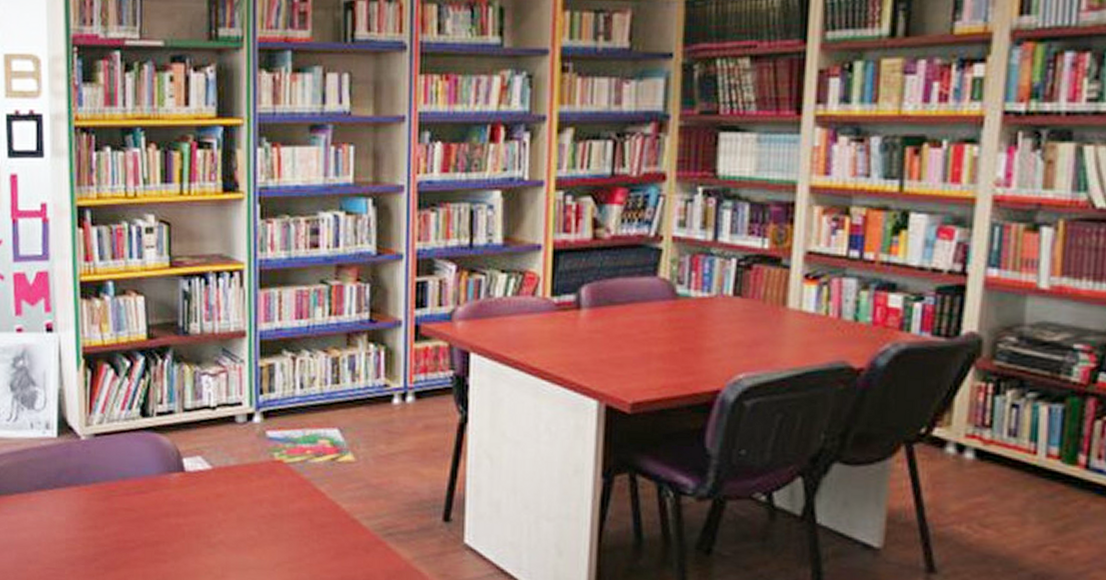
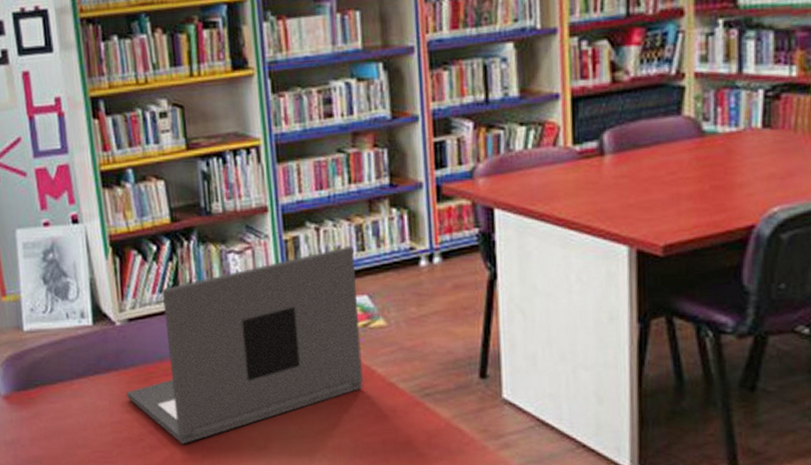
laptop: none [84,378,328,568] -> present [126,247,363,444]

